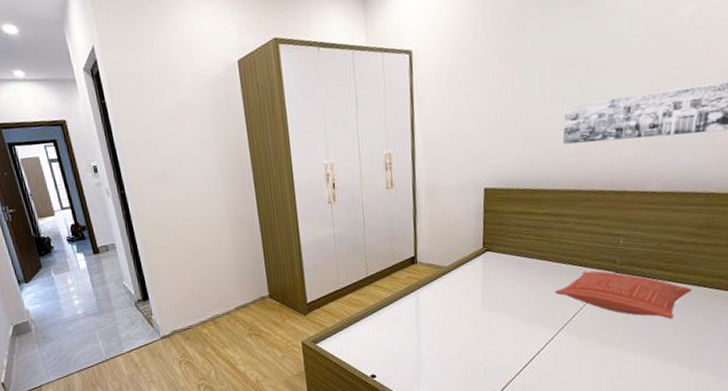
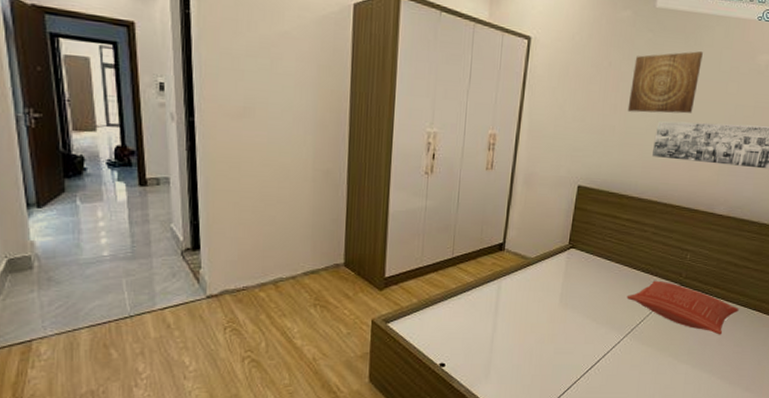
wall art: none [527,21,609,103] -> present [627,51,703,114]

